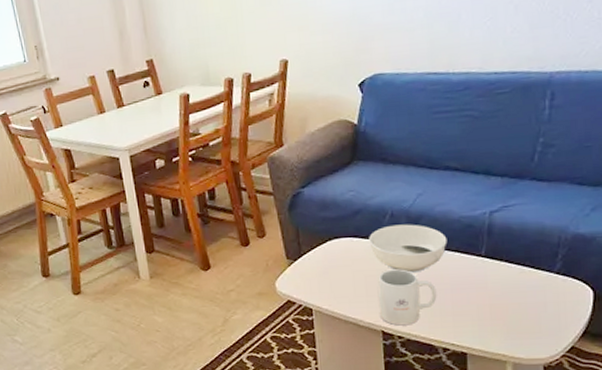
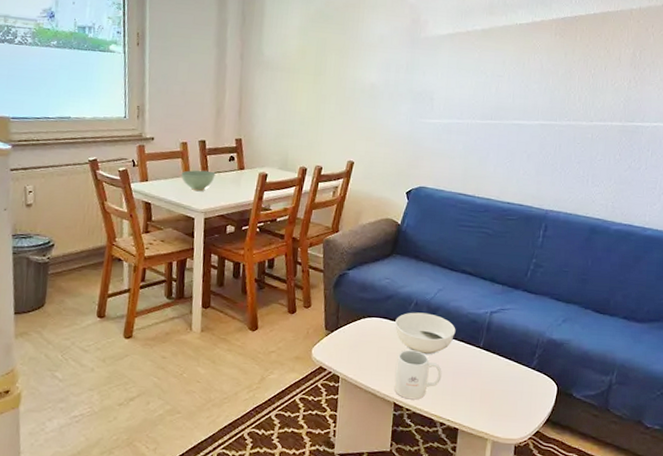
bowl: none [95,102,132,129] -> present [181,170,216,192]

